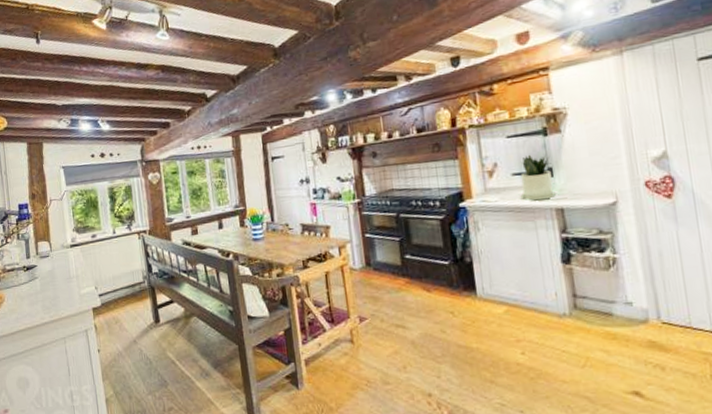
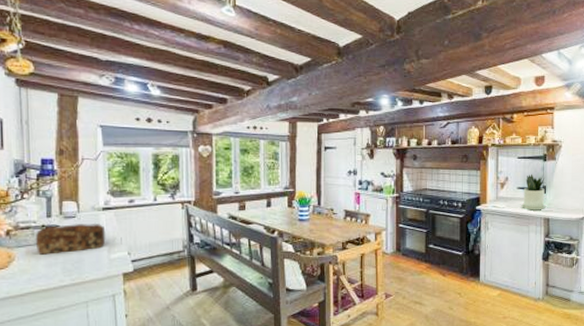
bread loaf: none [19,261,76,294] -> present [35,224,106,255]

